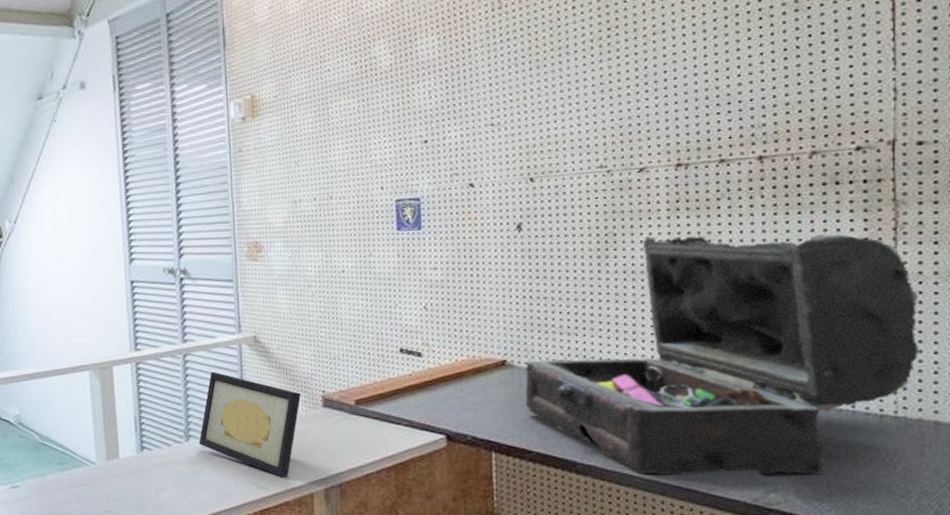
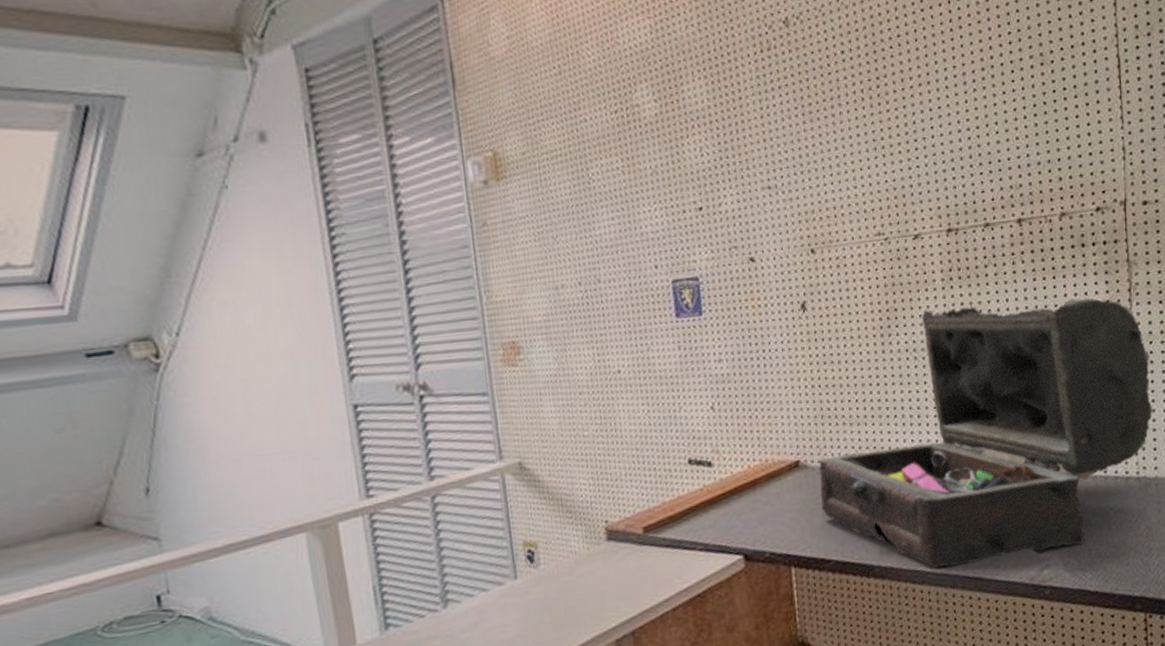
picture frame: present [198,371,302,478] -> none [459,513,581,636]

